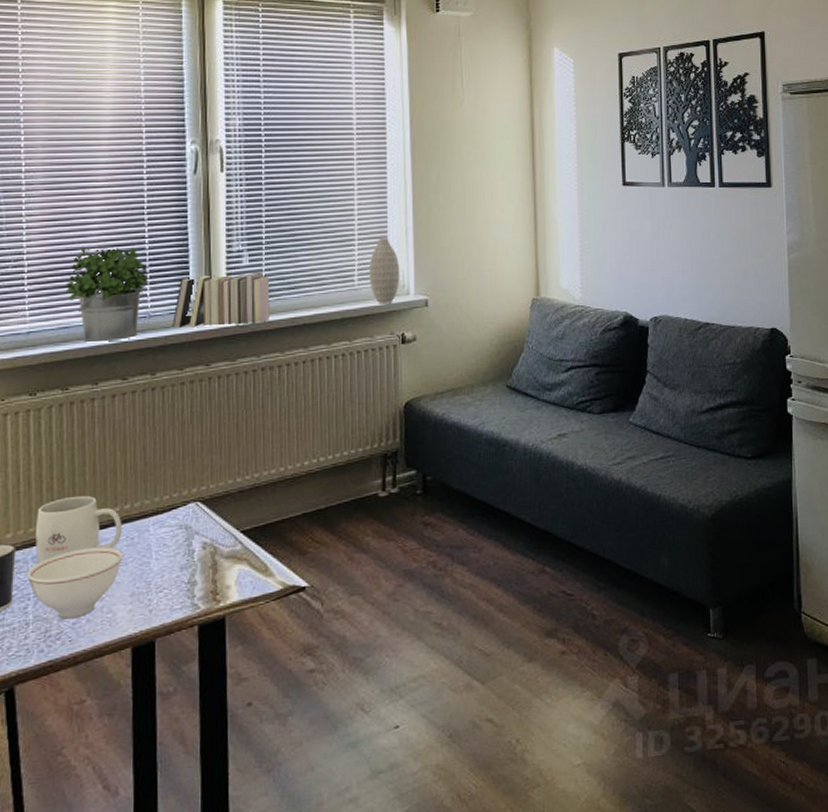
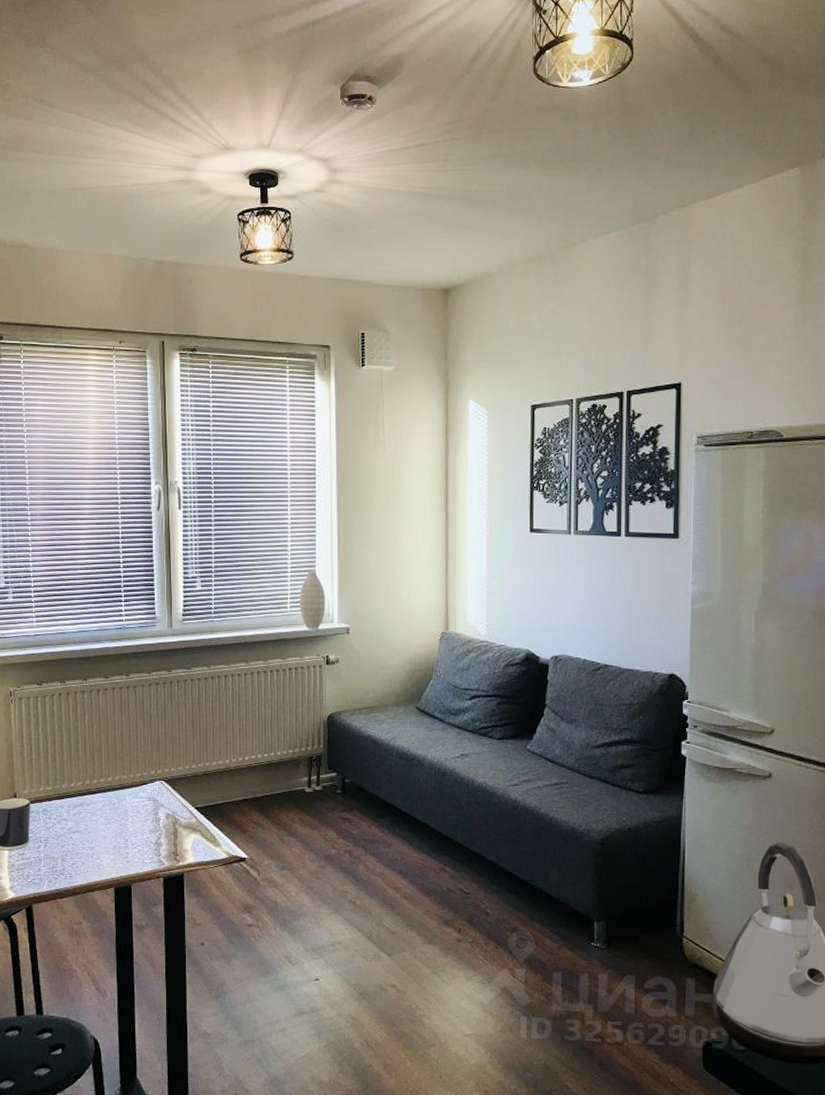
bowl: present [27,547,123,619] -> none [39,808,107,860]
mug: present [34,495,123,564] -> none [43,766,107,816]
potted plant: present [65,246,149,343] -> none [61,568,124,647]
books: present [172,271,270,328] -> none [142,595,218,640]

